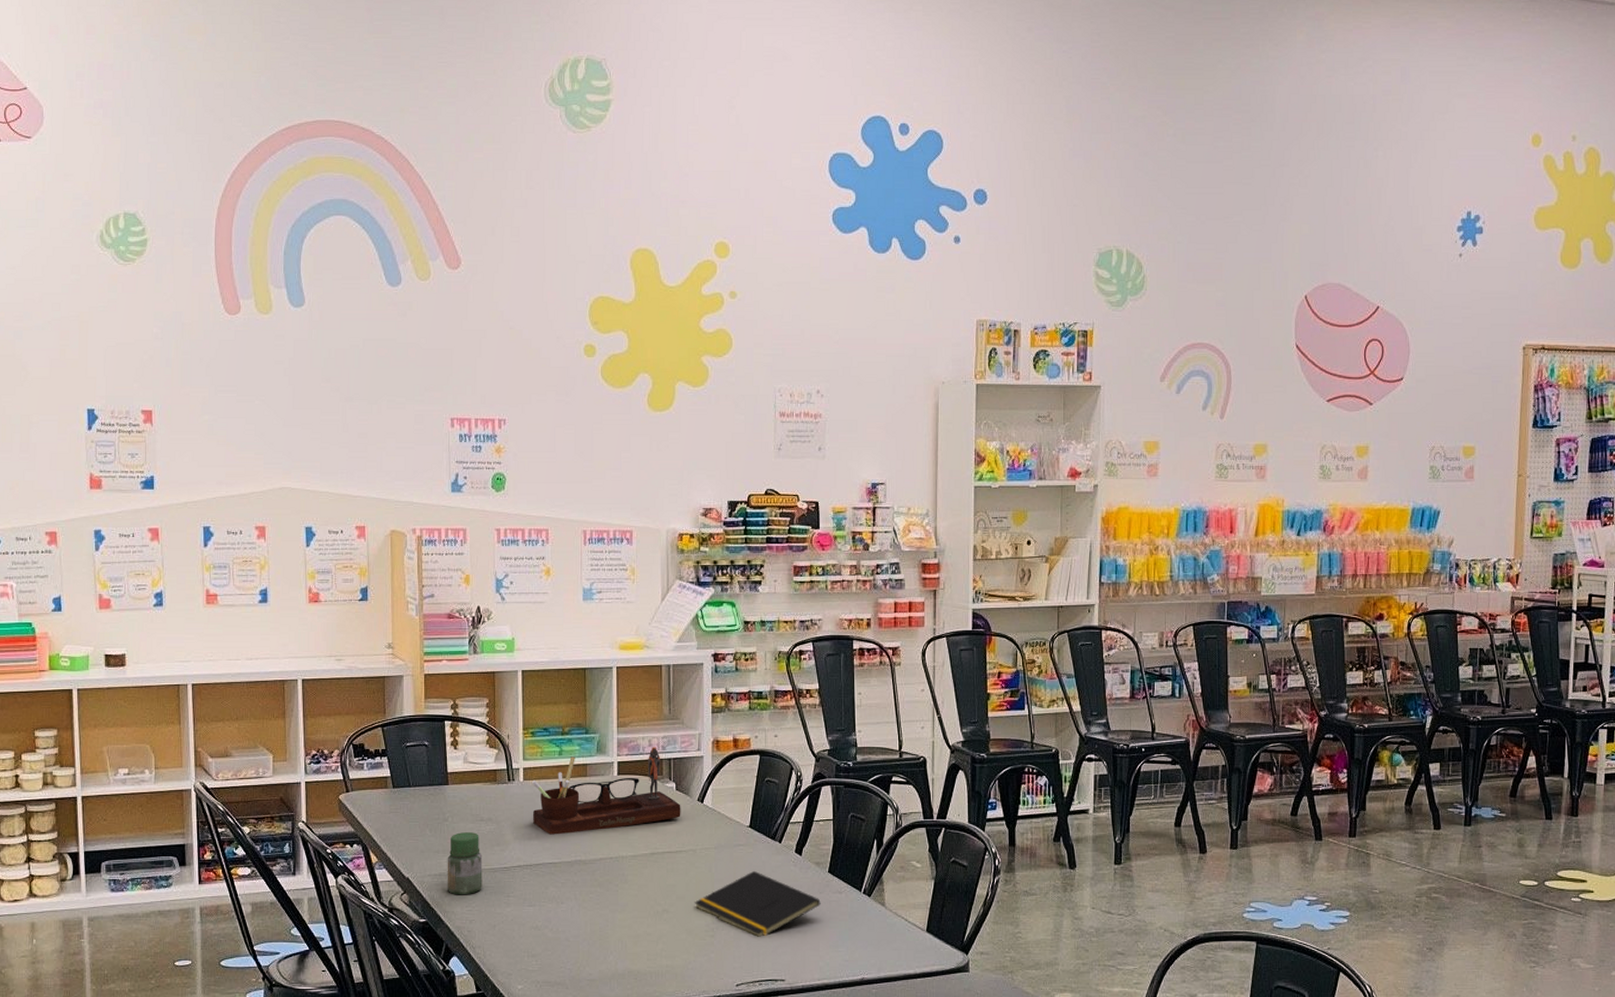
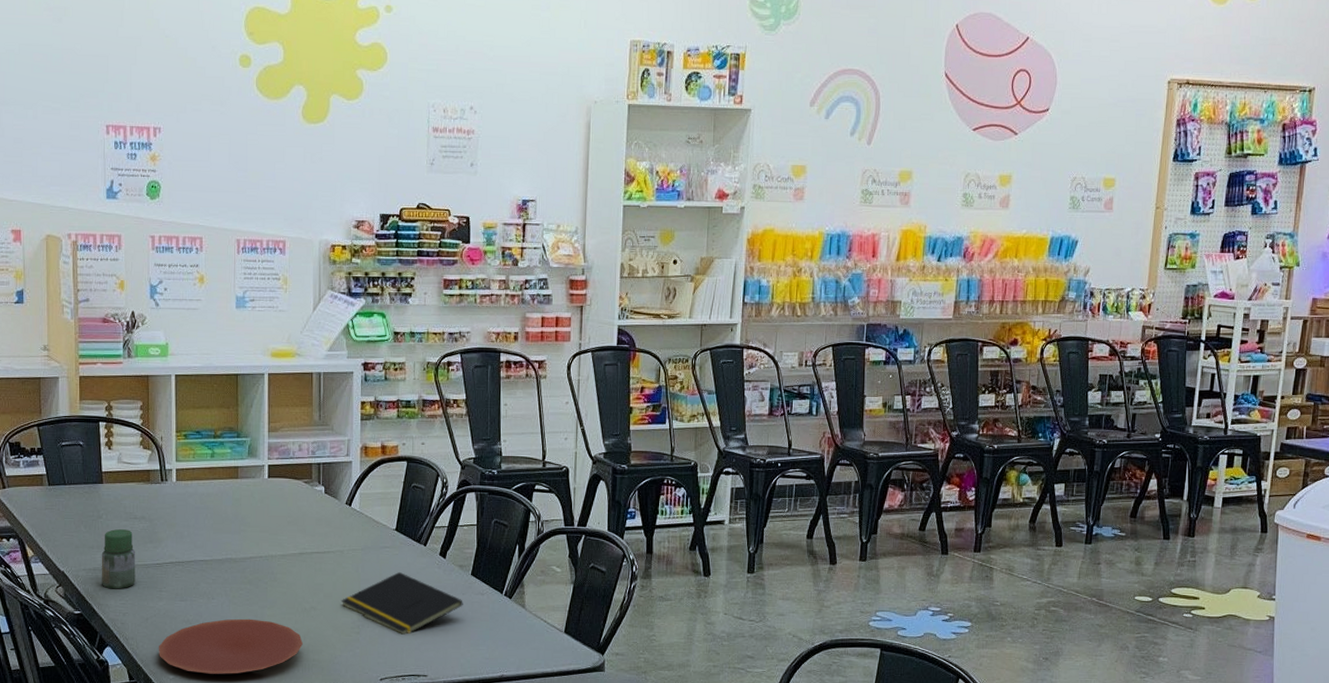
plate: none [507,923,655,983] -> present [159,618,303,674]
desk organizer: present [532,747,681,835] -> none [185,451,330,534]

